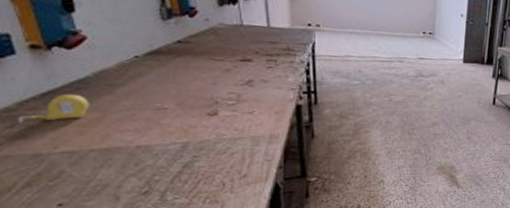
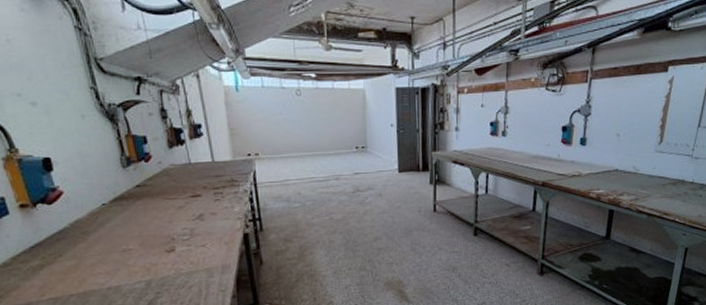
tape measure: present [17,93,90,123] -> none [12,244,68,276]

